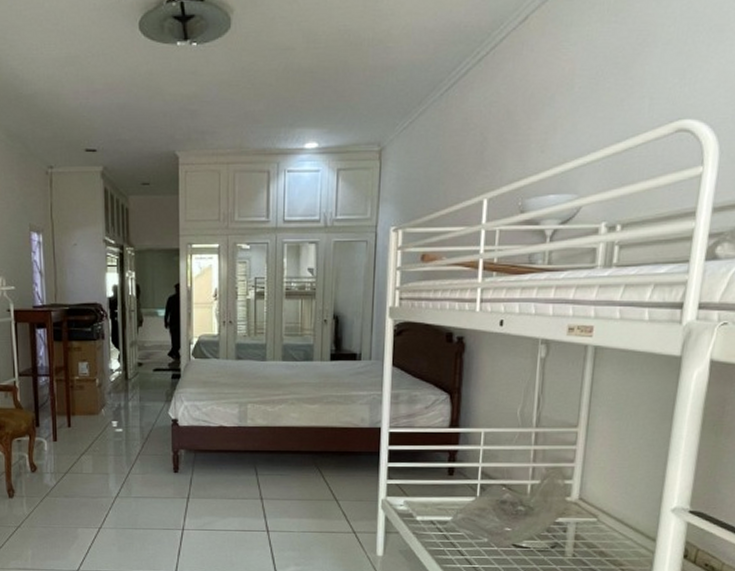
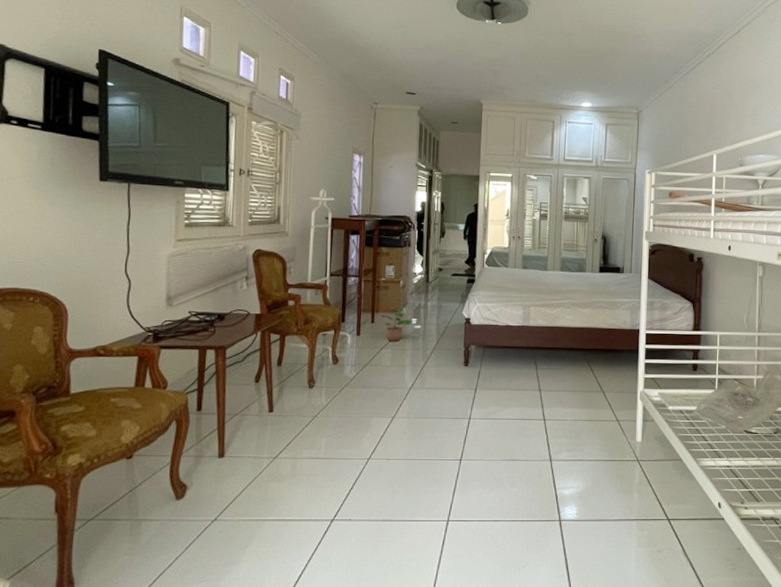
potted plant: none [77,408,113,448] -> present [380,306,413,343]

